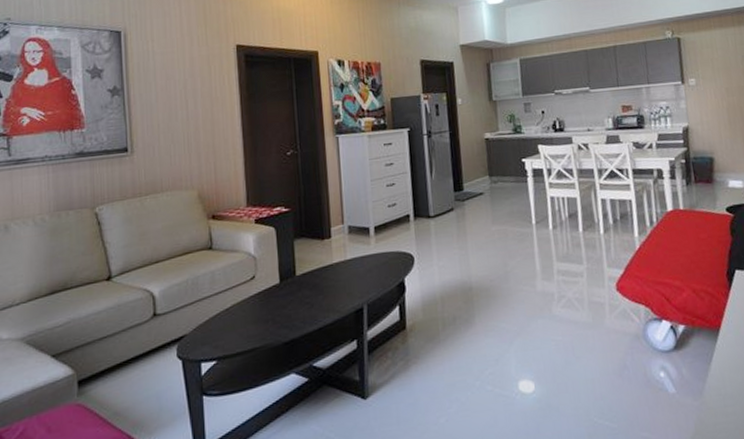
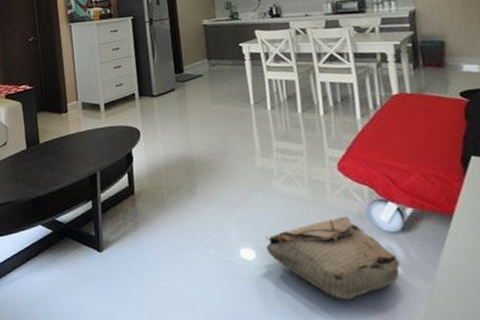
bag: none [545,337,673,426] -> present [265,216,401,300]

